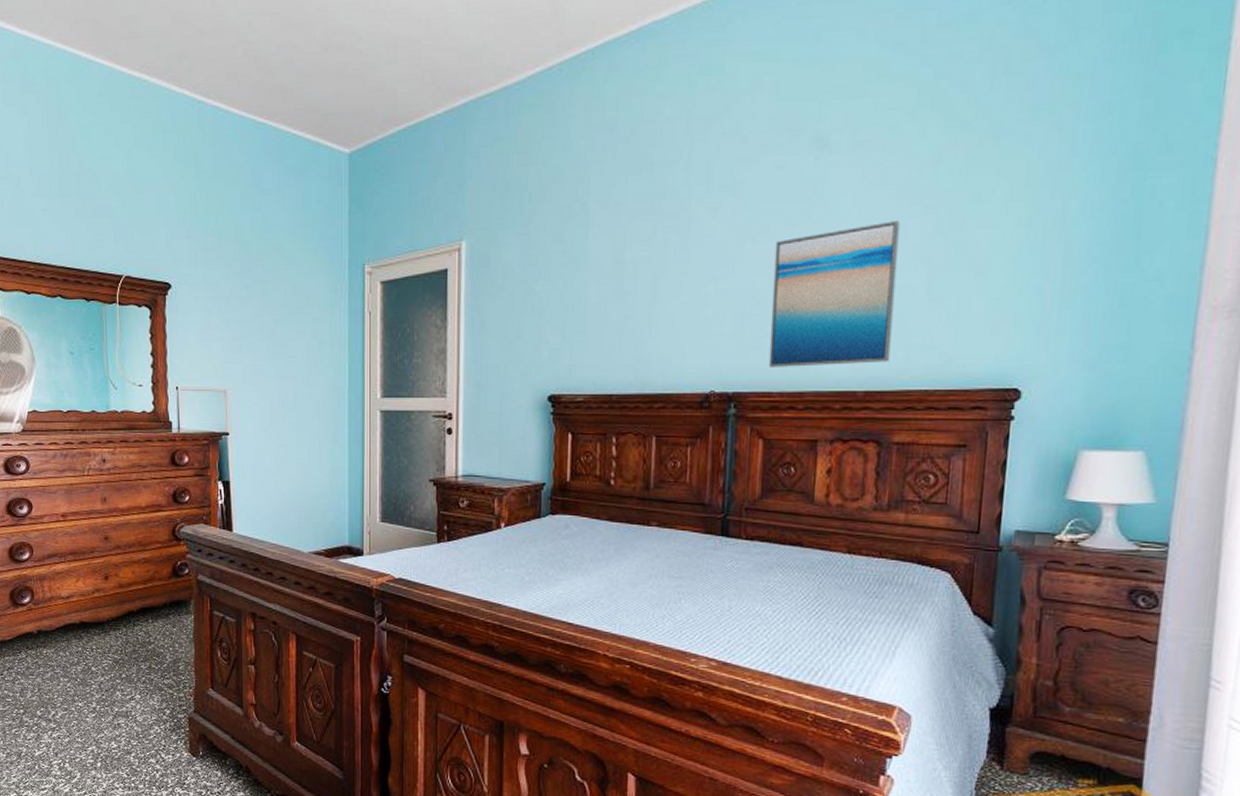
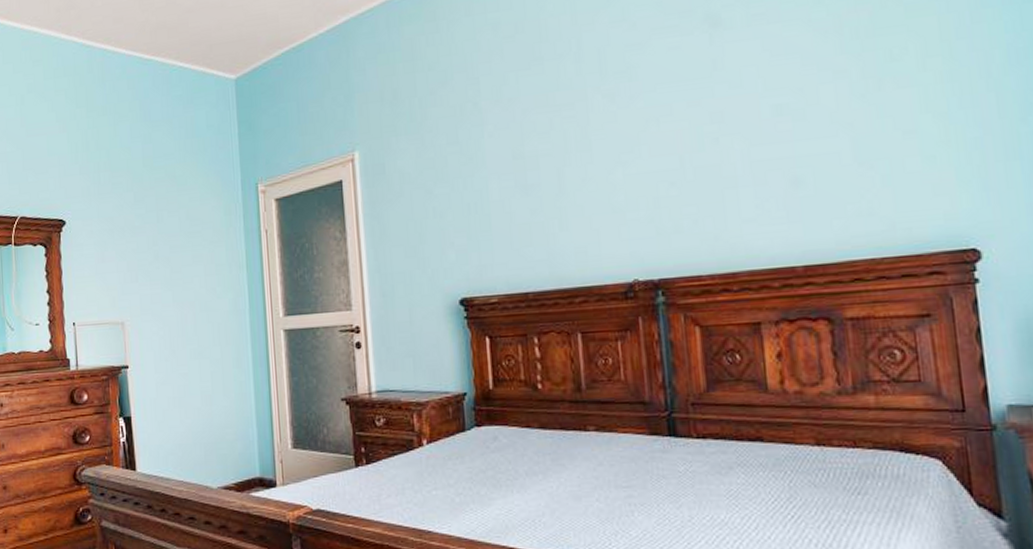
wall art: present [768,221,900,369] -> none [681,88,826,251]

